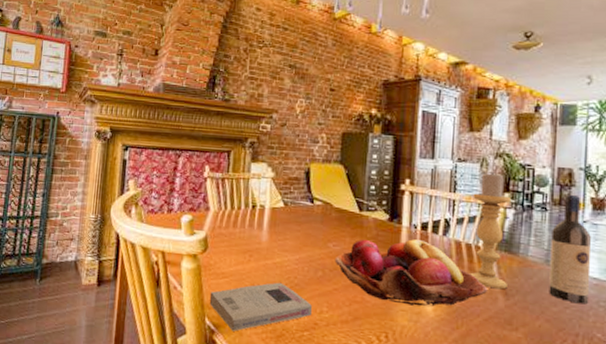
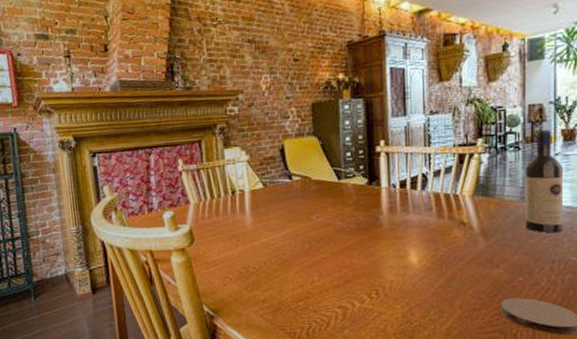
book: present [209,282,313,332] -> none [203,260,305,313]
fruit basket: present [334,239,487,307] -> none [319,198,468,261]
candle holder: present [470,172,510,290] -> none [447,120,486,232]

